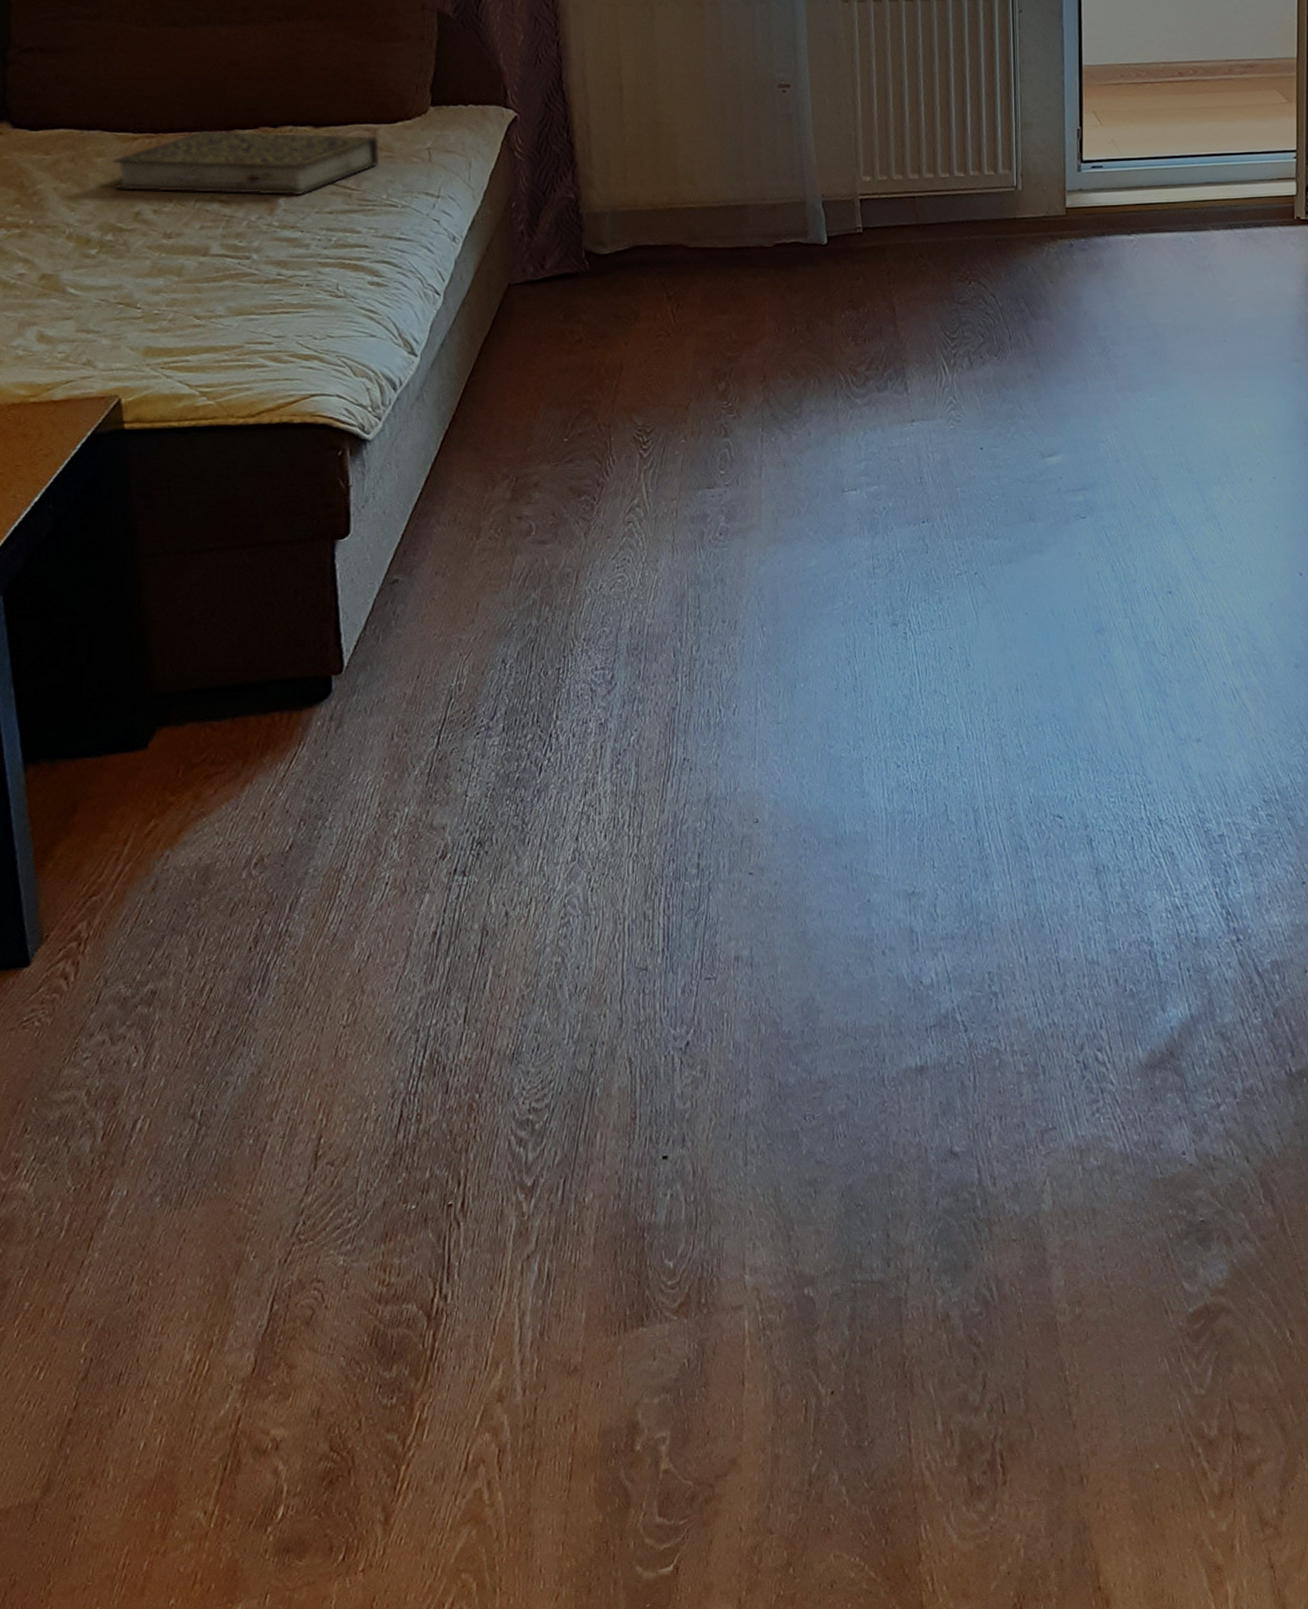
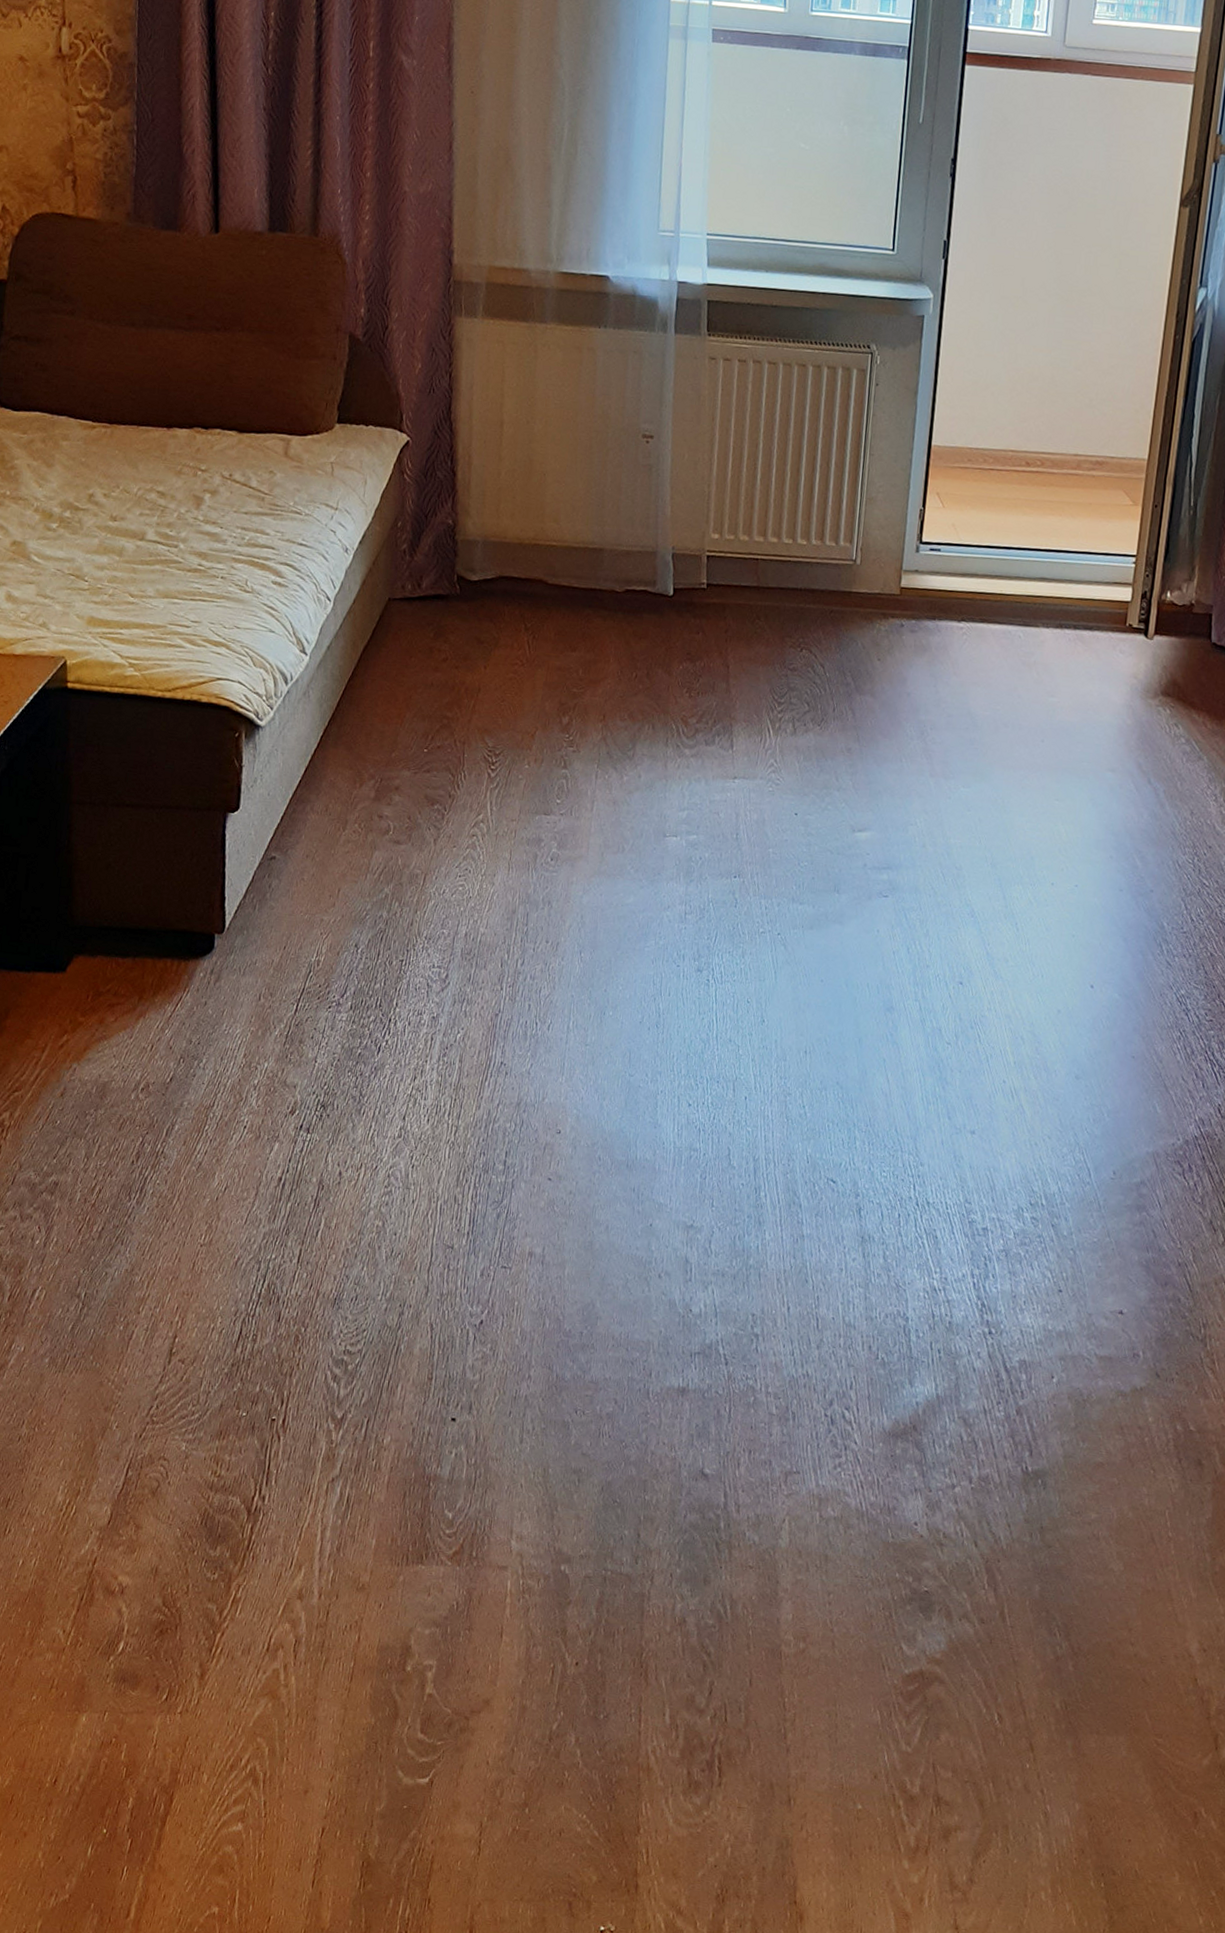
book: present [112,131,380,196] -> none [74,425,291,495]

